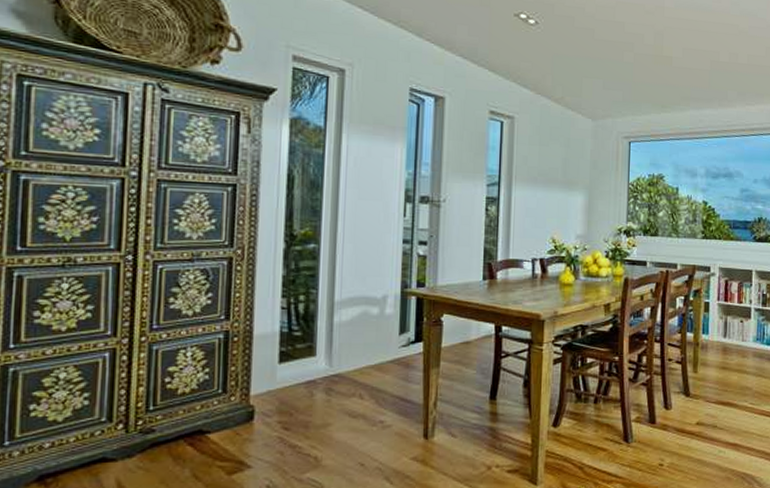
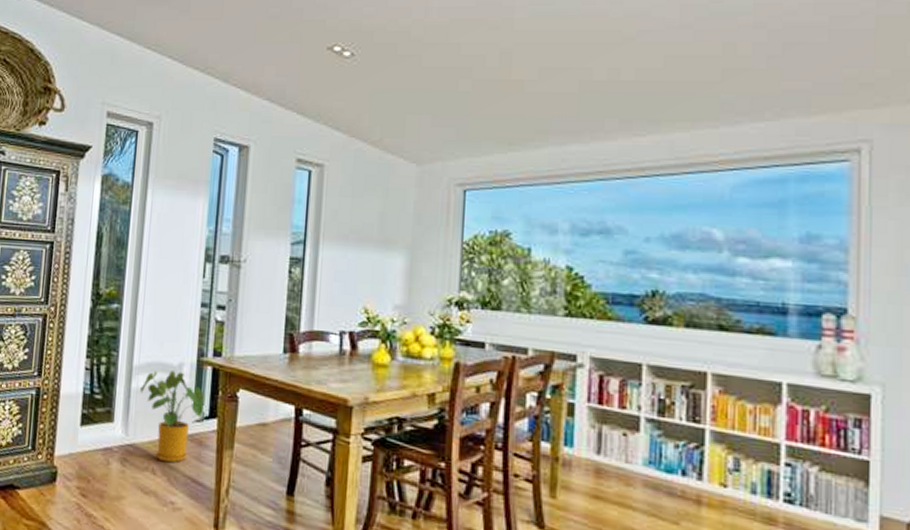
house plant: none [343,303,410,387] -> present [140,371,205,463]

